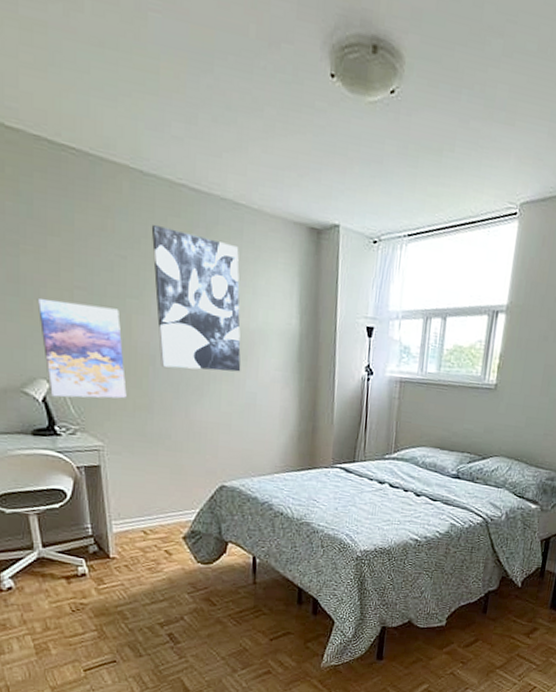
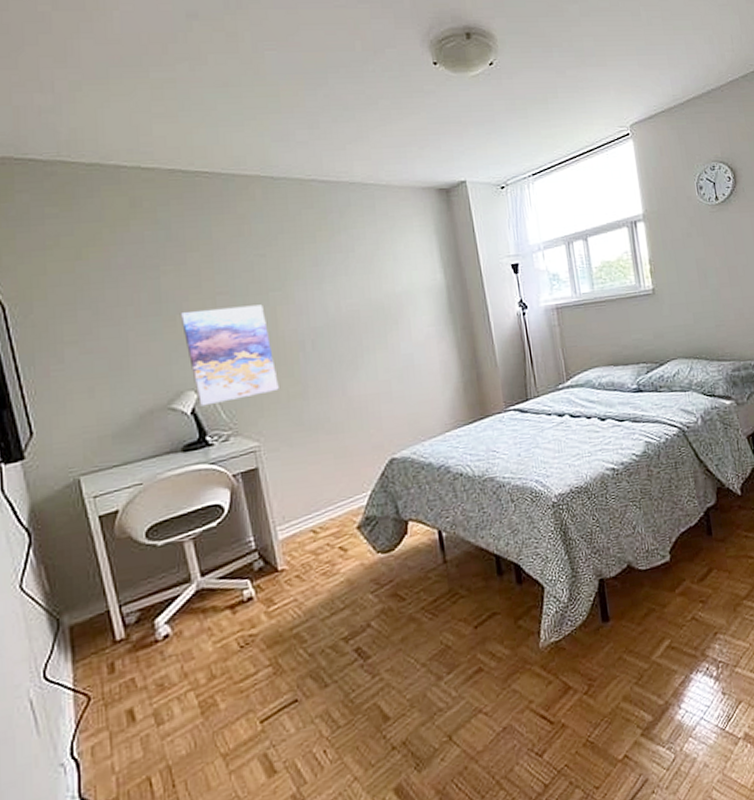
wall art: present [151,225,241,372] -> none [286,219,393,350]

